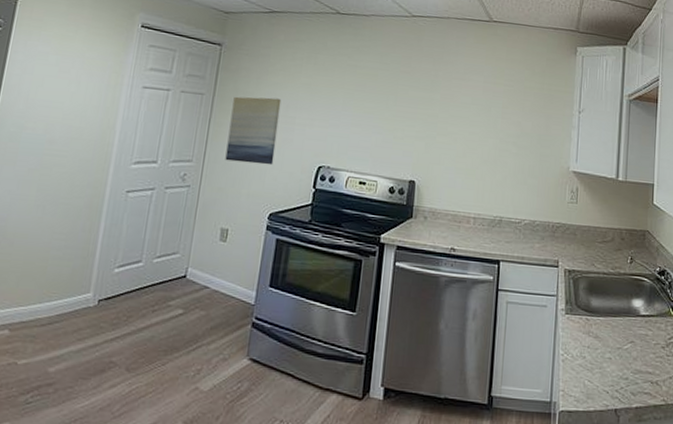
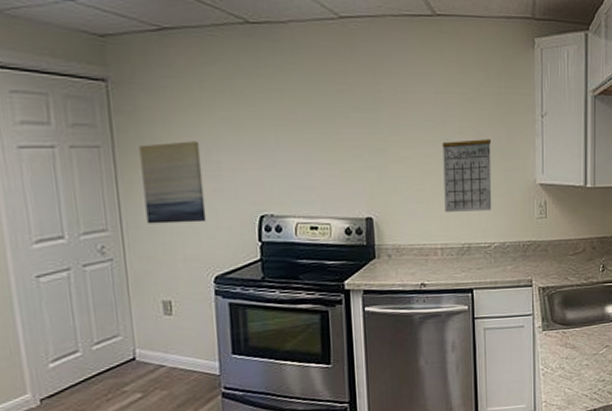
calendar: none [481,122,531,189] -> present [442,139,492,212]

